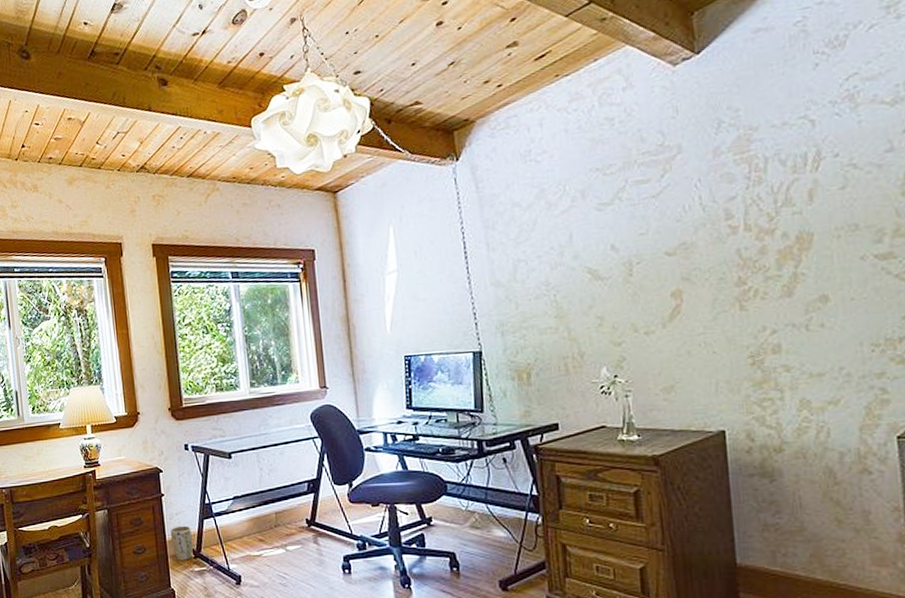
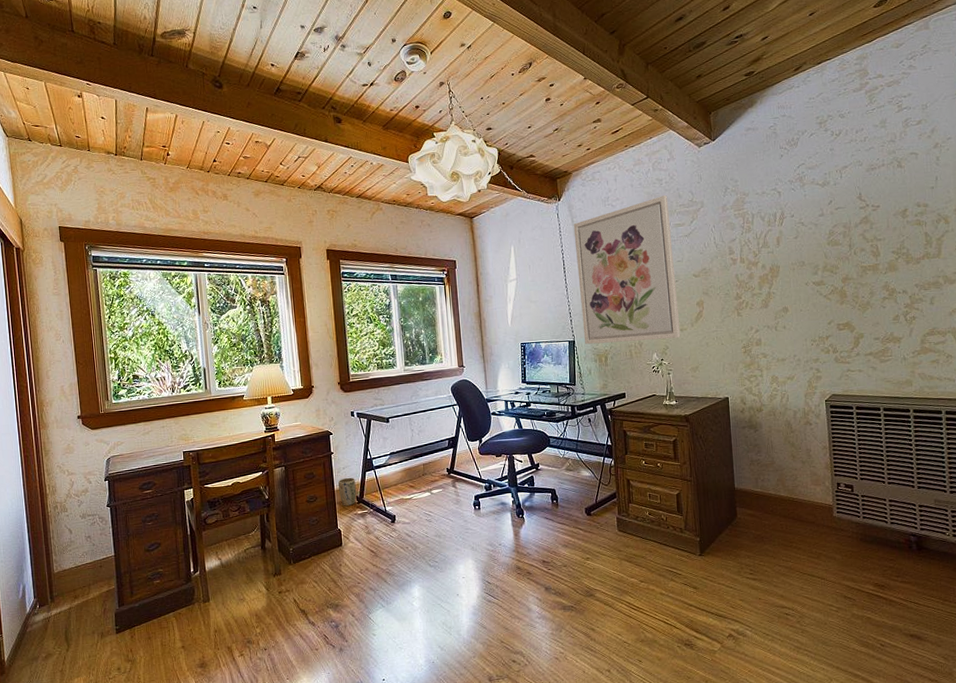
wall art: none [478,139,646,356] -> present [573,194,681,345]

